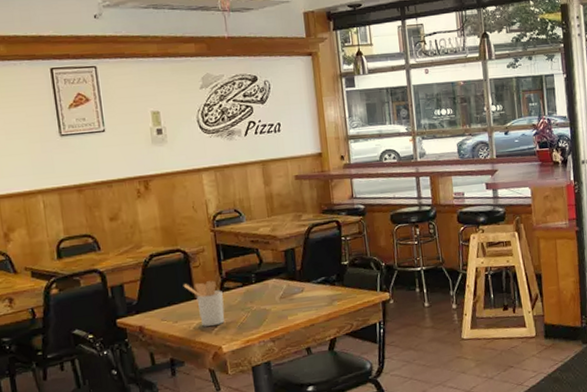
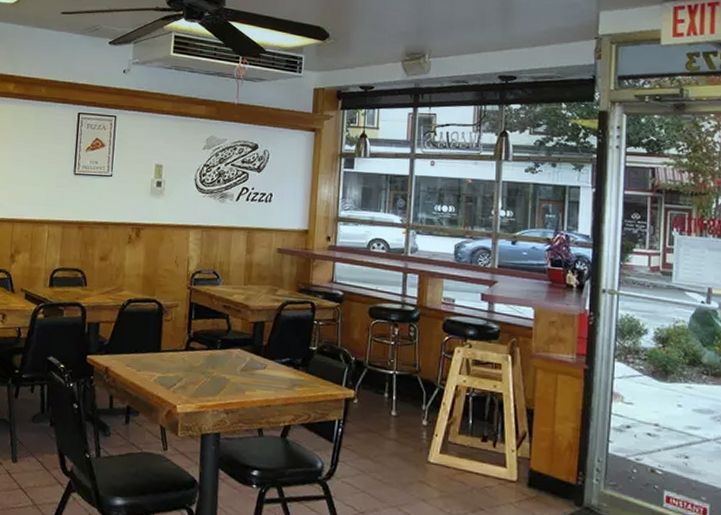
utensil holder: present [183,281,224,327] -> none [152,335,187,383]

